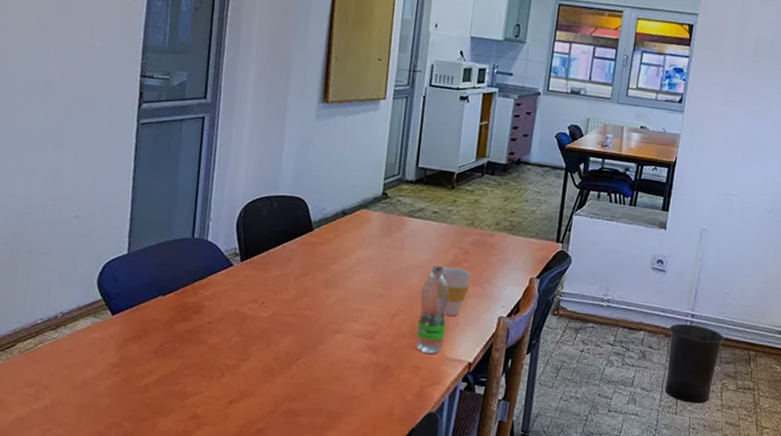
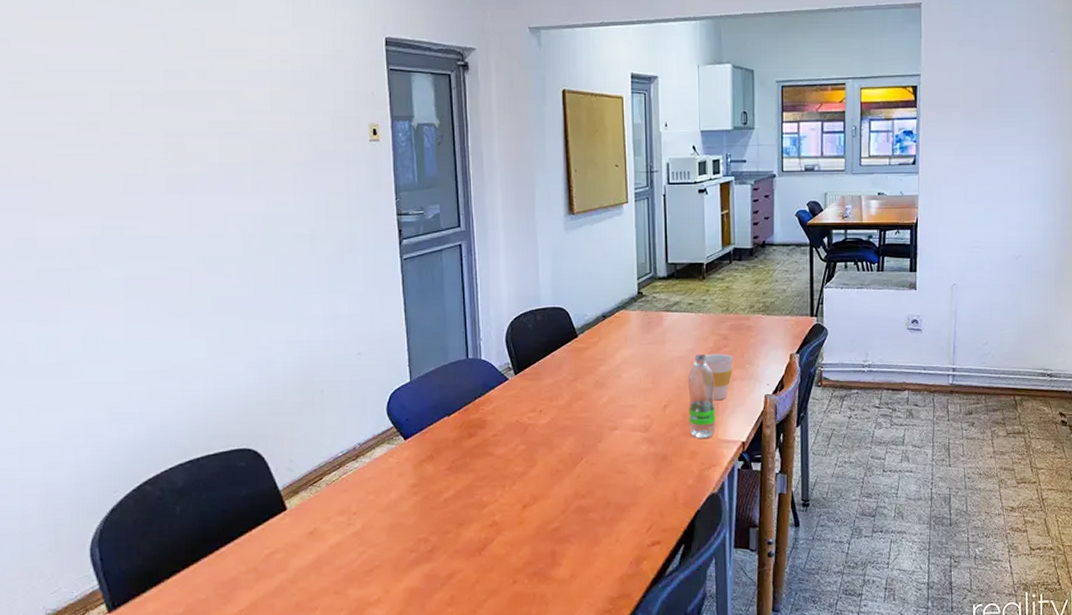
waste bin: present [665,323,724,404] -> none [932,377,988,454]

